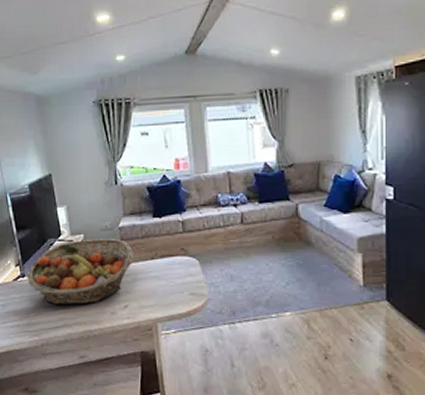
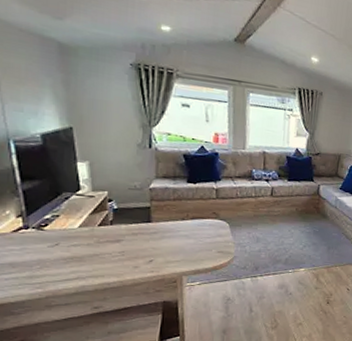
fruit basket: present [26,237,134,305] -> none [31,196,163,259]

